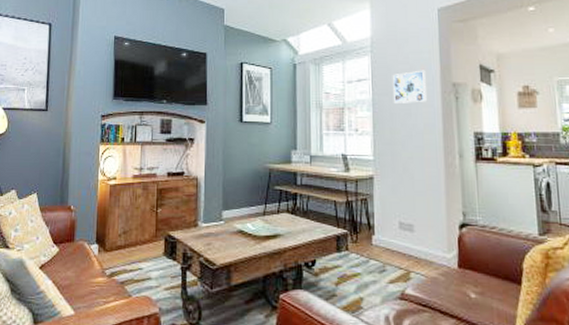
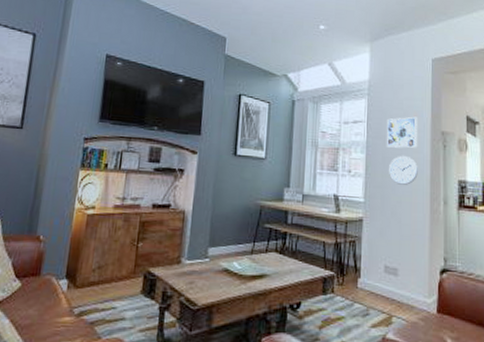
wall clock: none [398,110,429,140] -> present [389,155,418,185]

